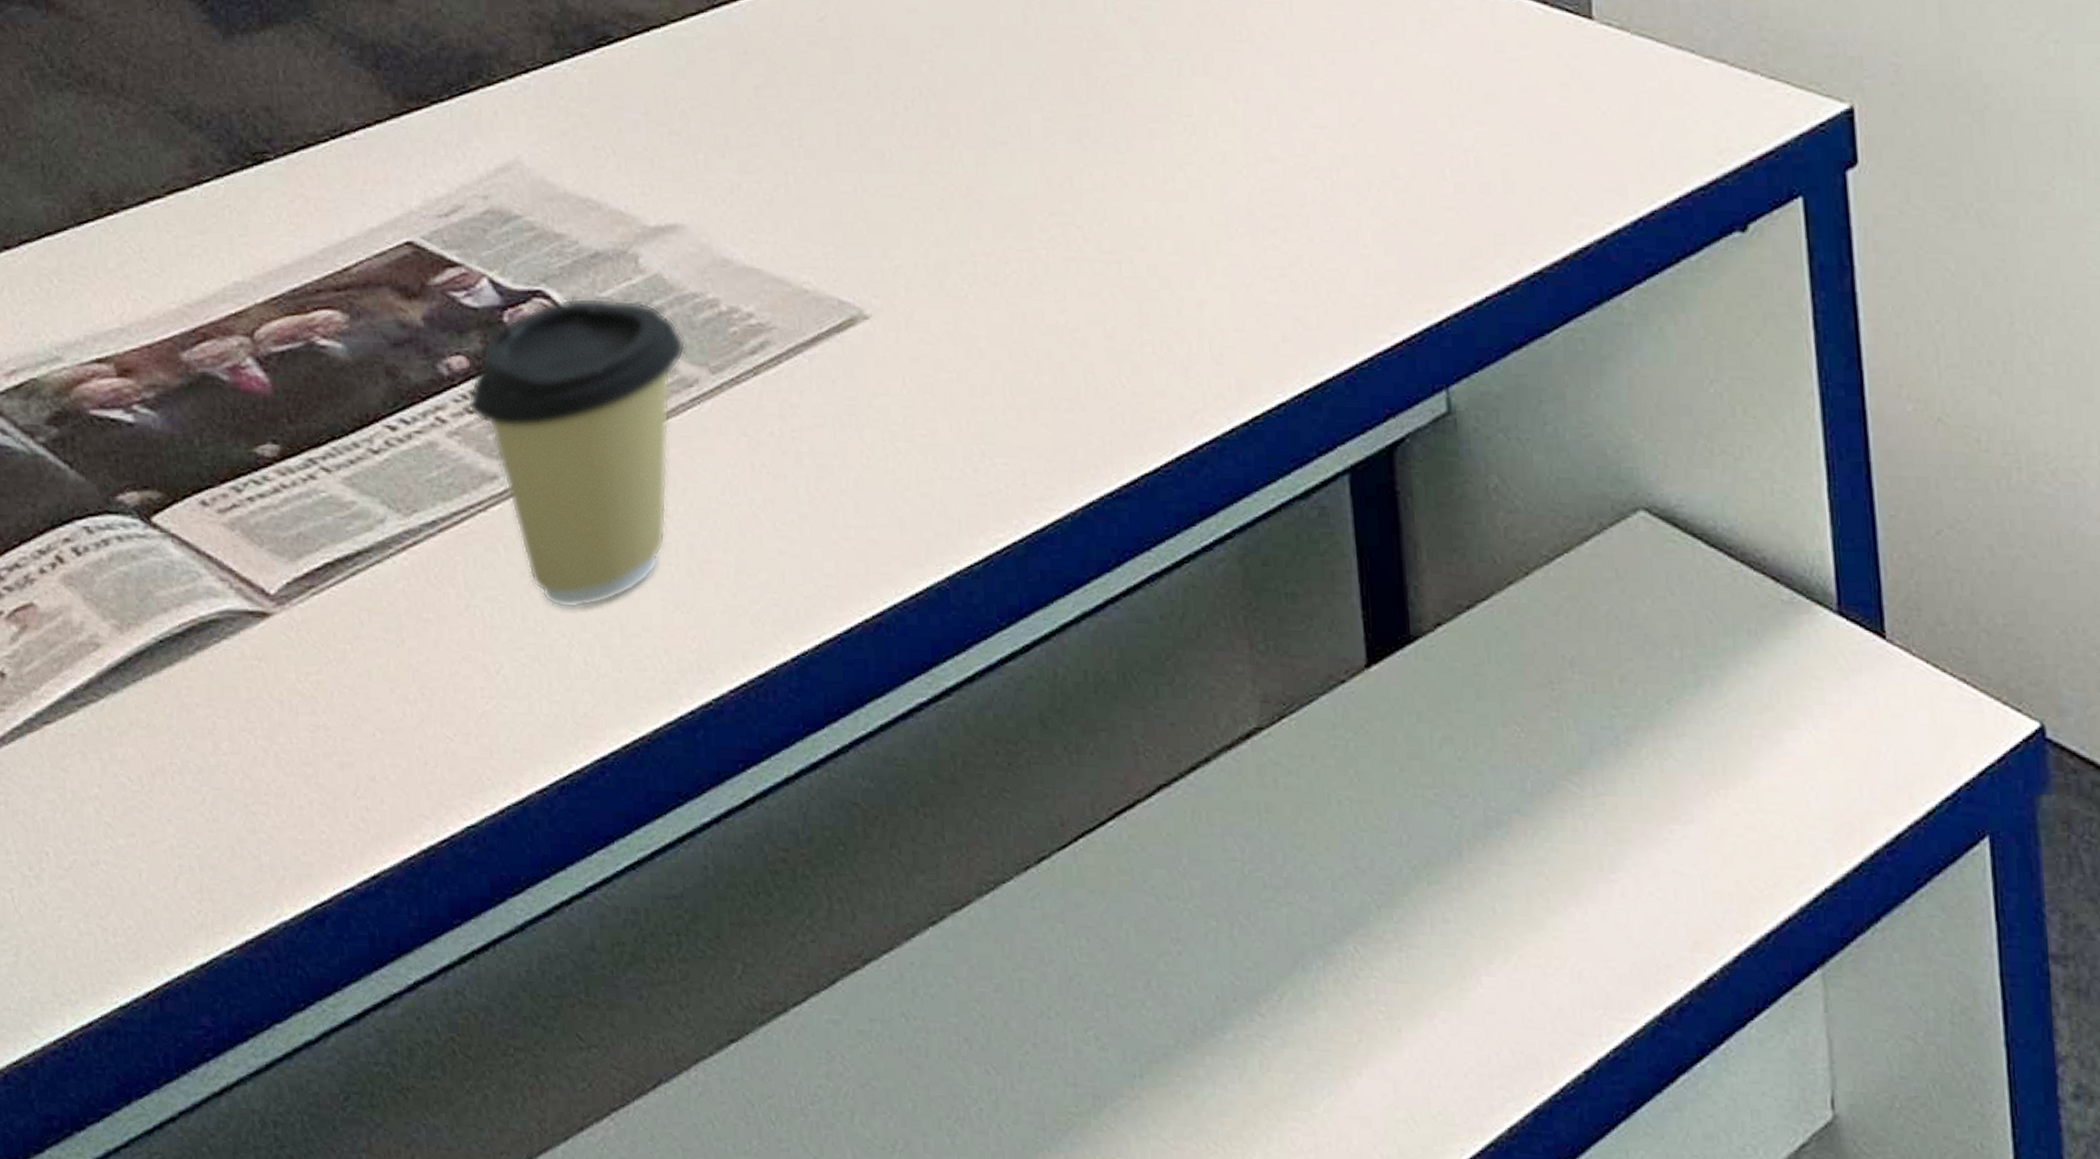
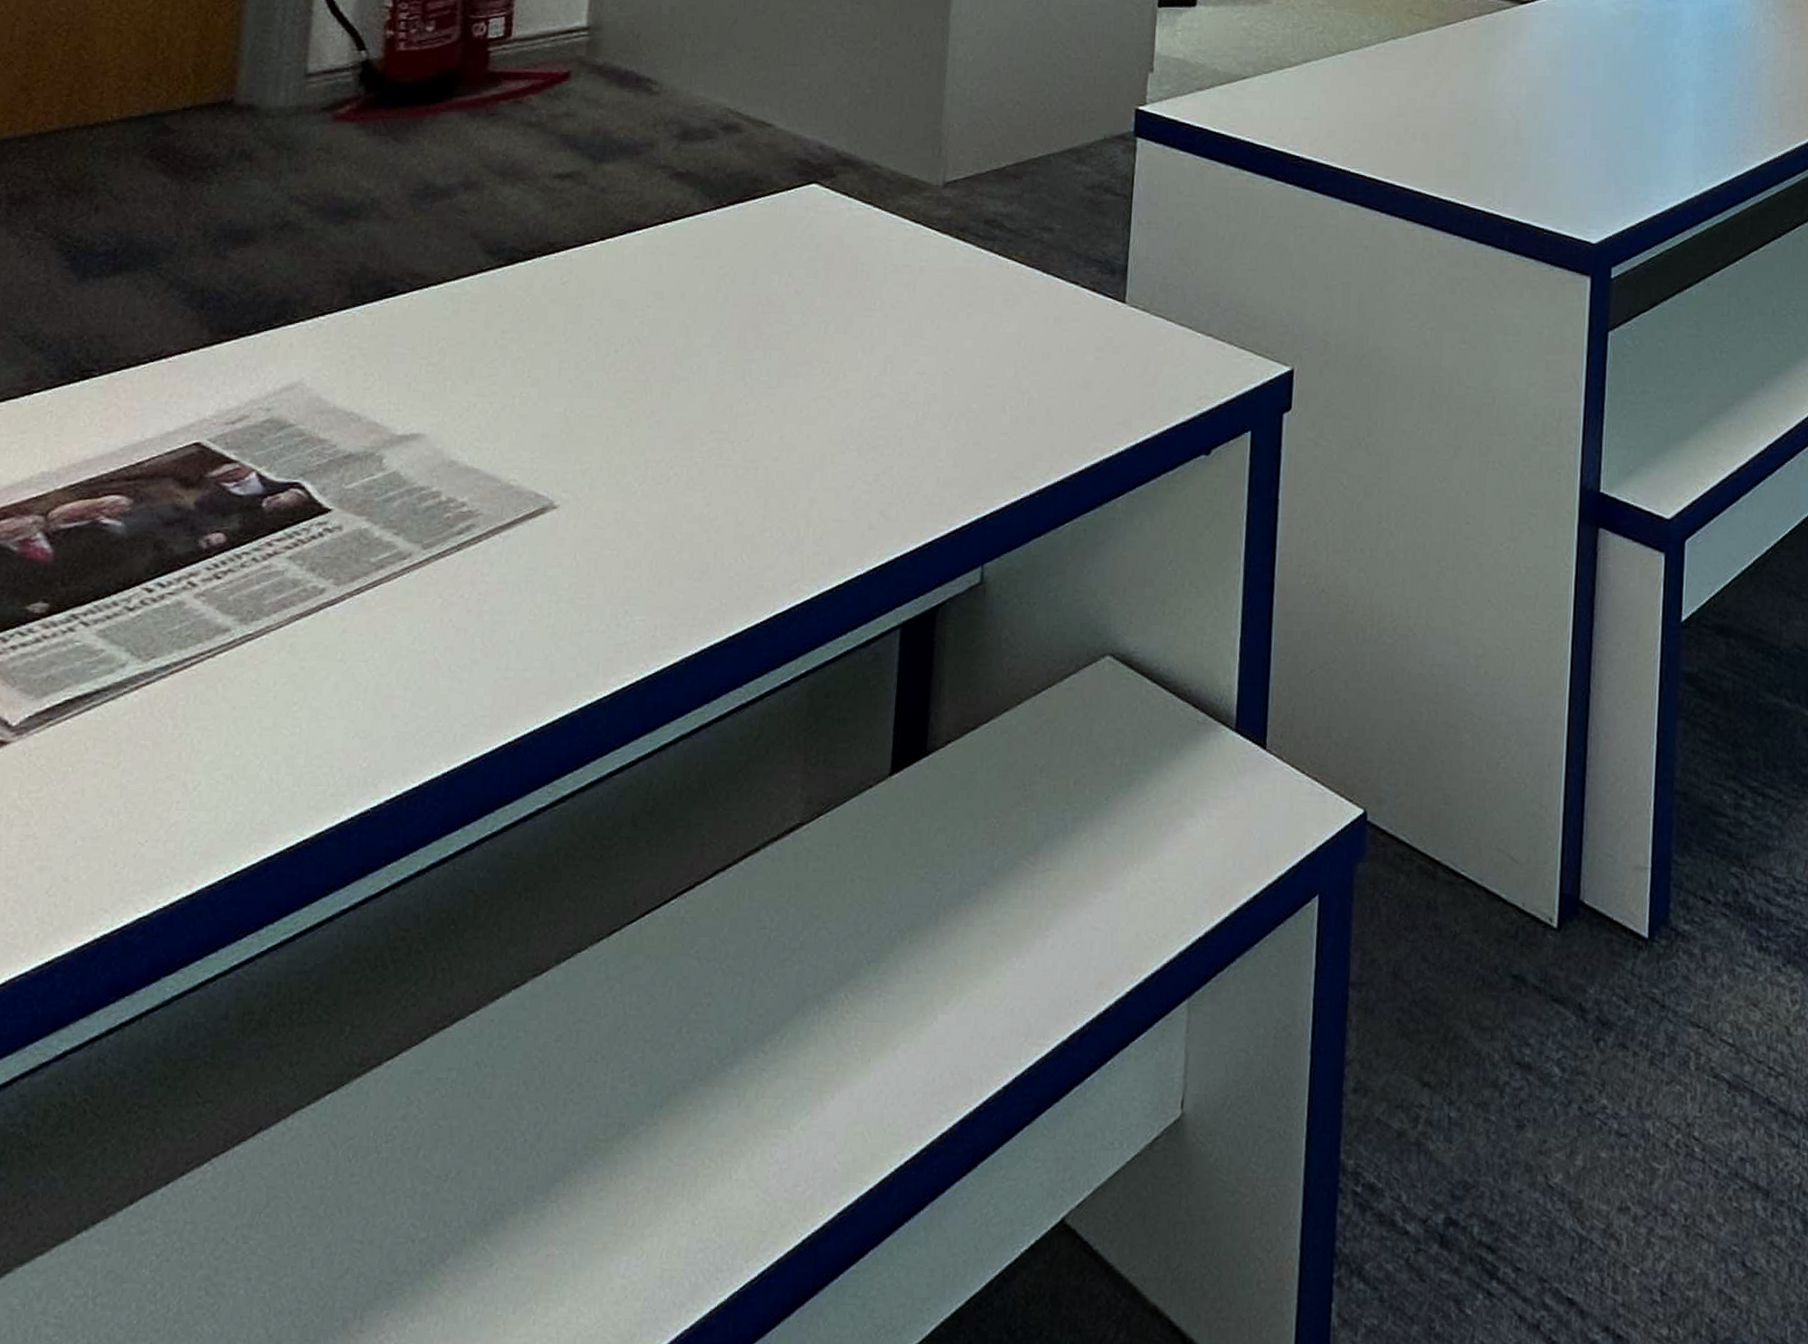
coffee cup: present [468,297,686,609] -> none [218,488,408,736]

